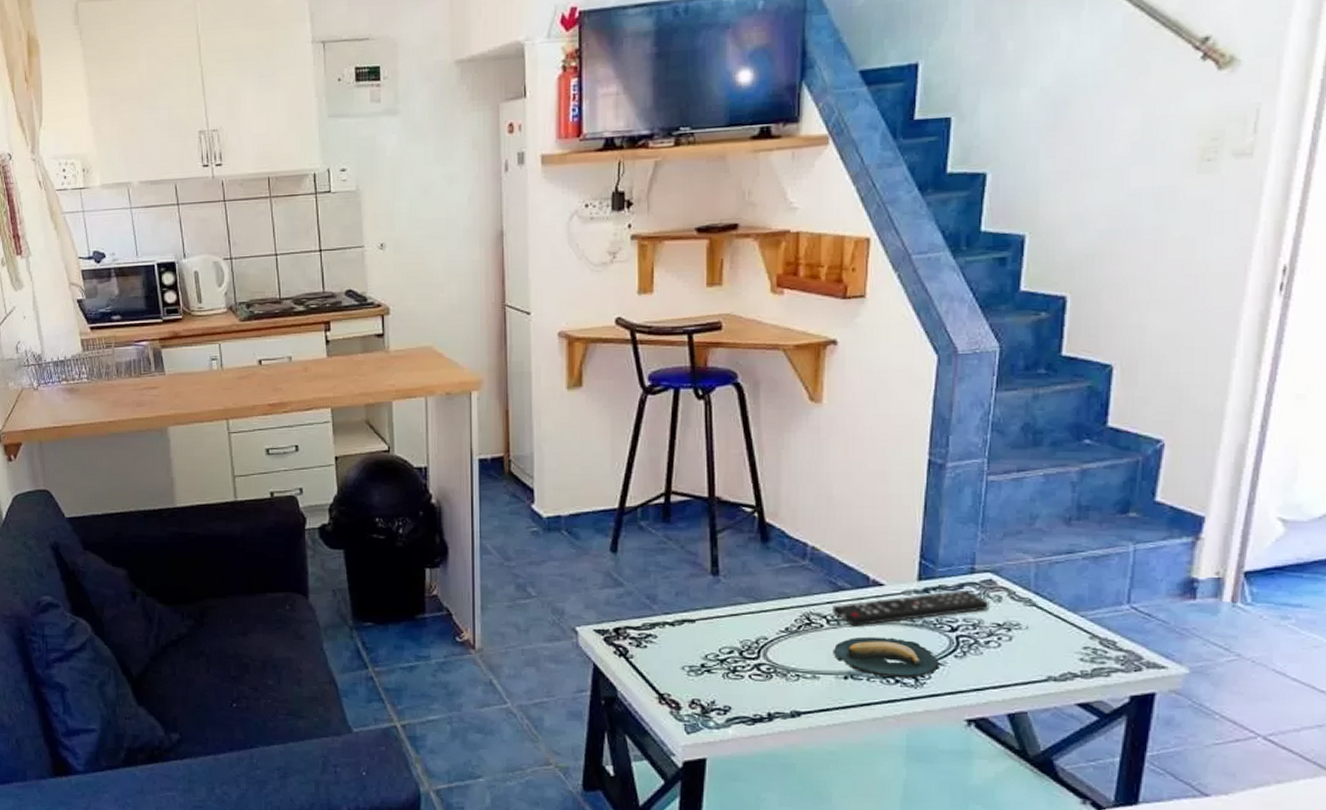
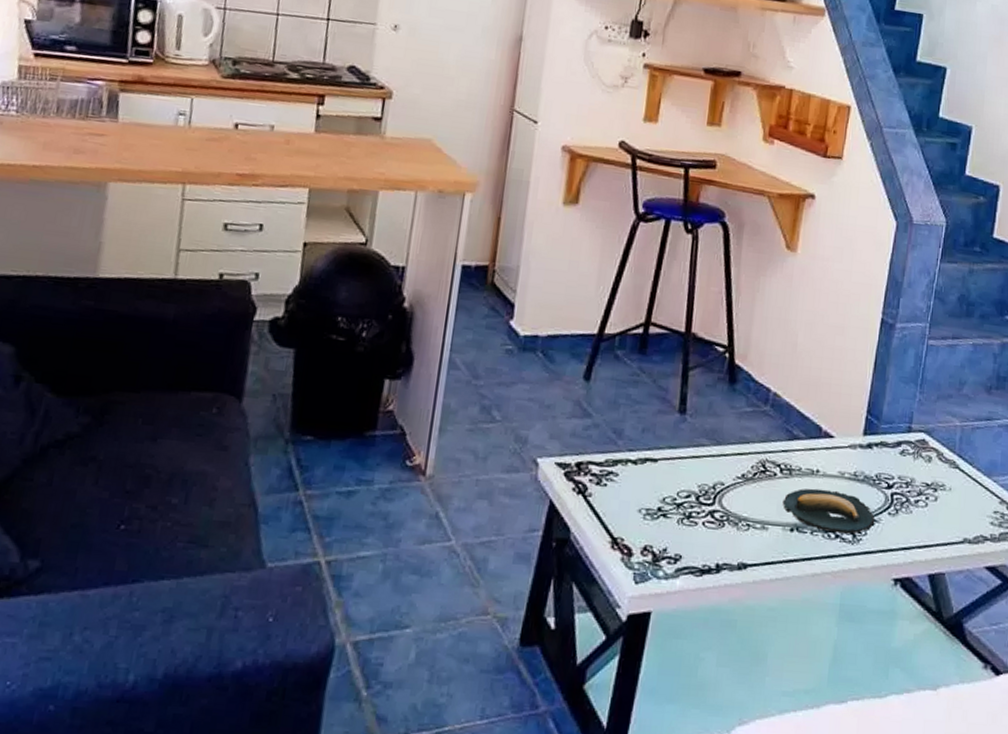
remote control: present [833,589,990,626] -> none [786,447,922,477]

